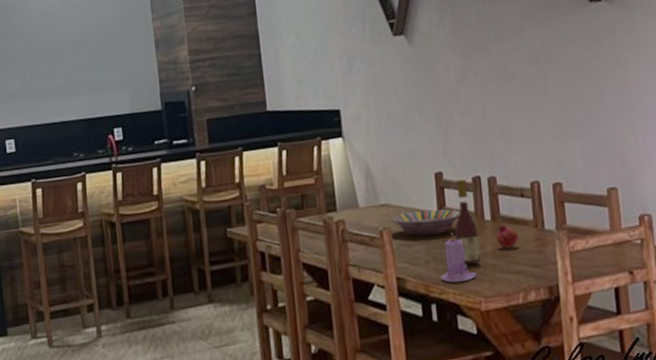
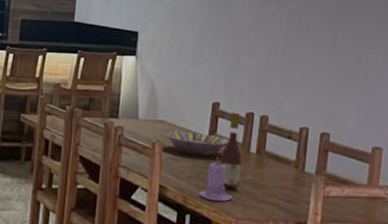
fruit: present [496,224,519,249] -> none [257,159,279,182]

